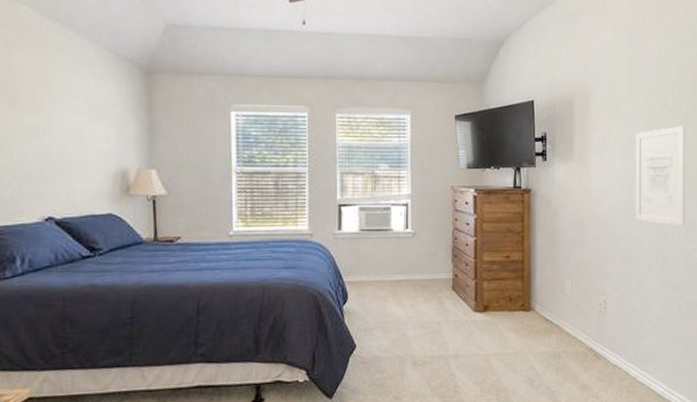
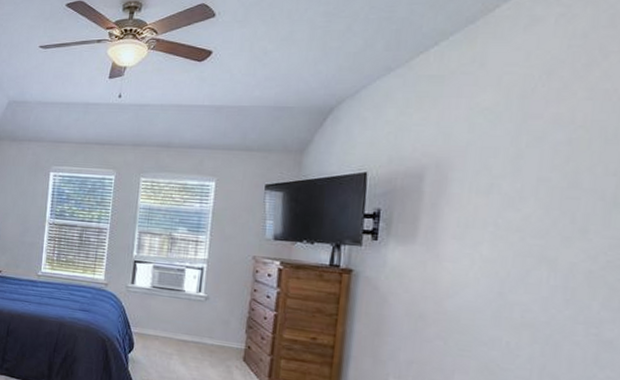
wall art: present [635,125,686,226] -> none [508,212,612,344]

